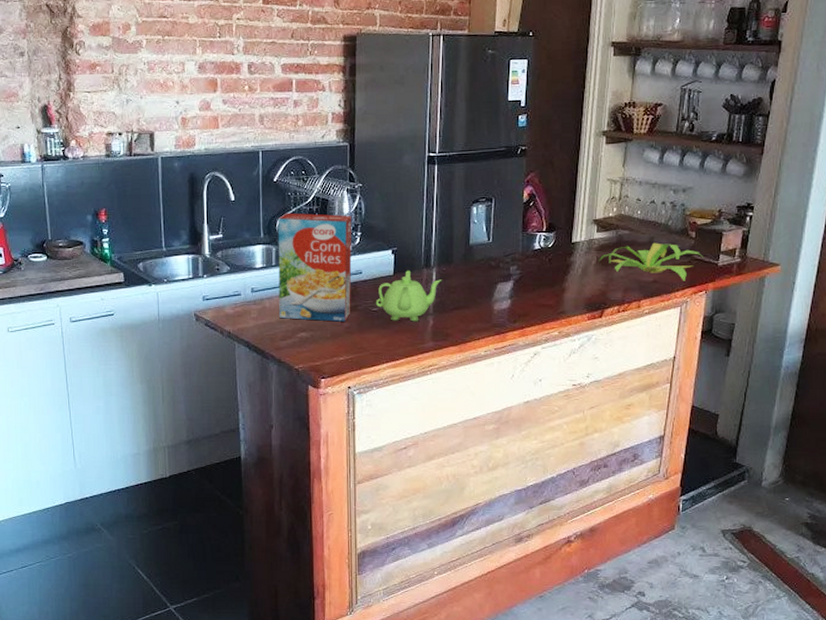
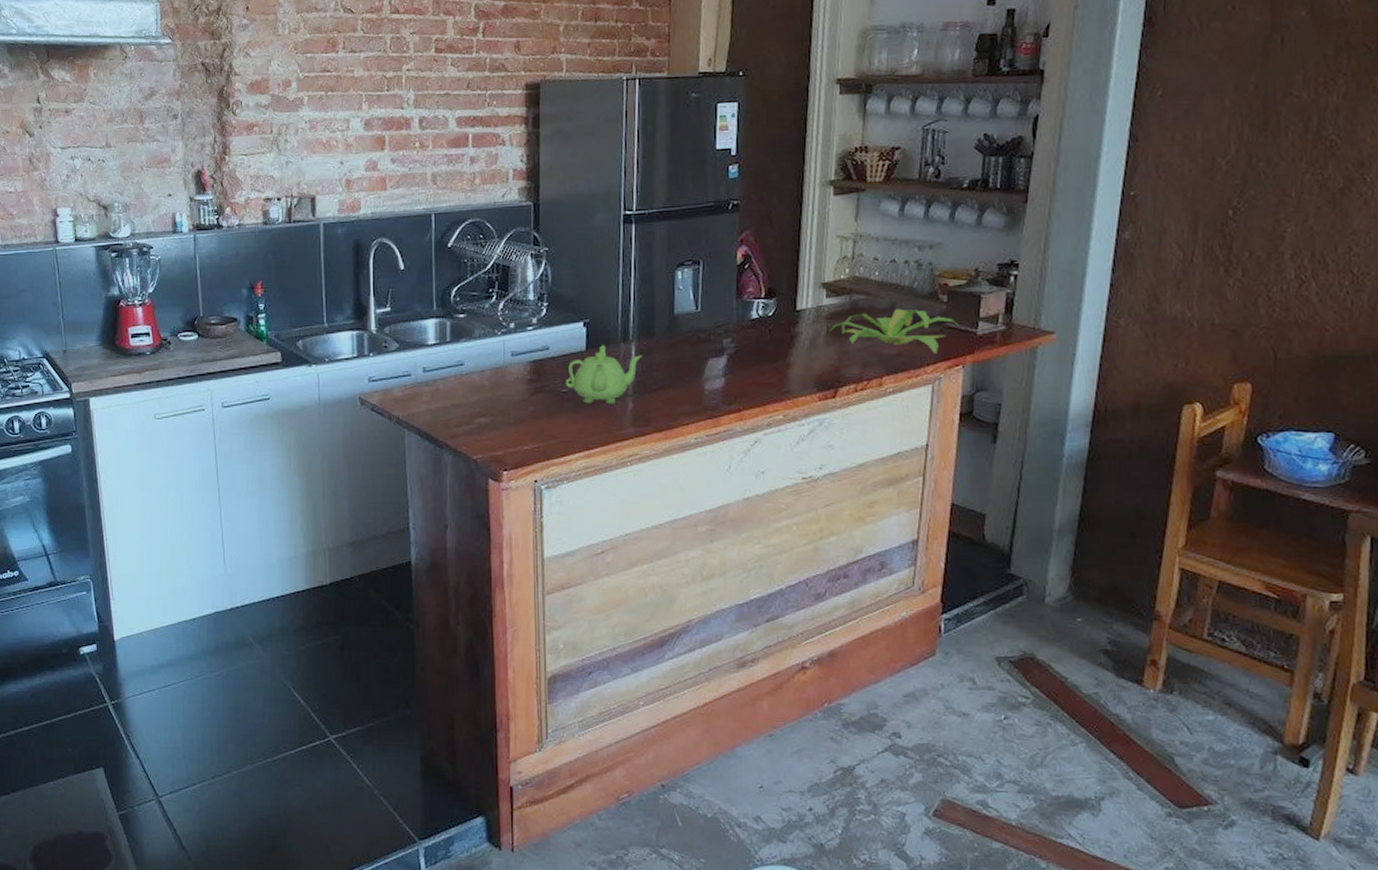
cereal box: present [277,212,352,322] -> none [452,281,537,405]

